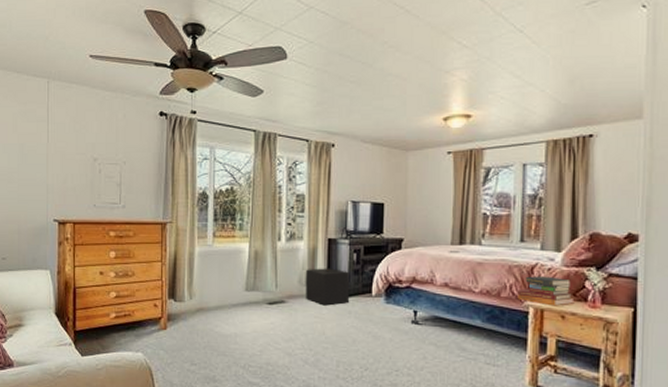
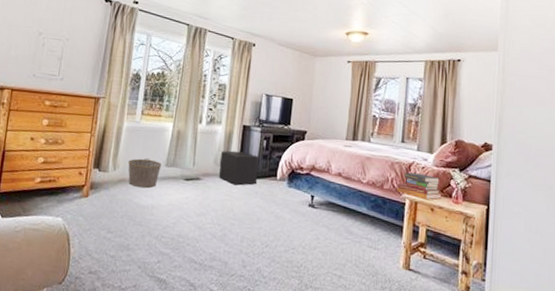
basket: none [205,283,240,316] -> present [128,158,161,188]

